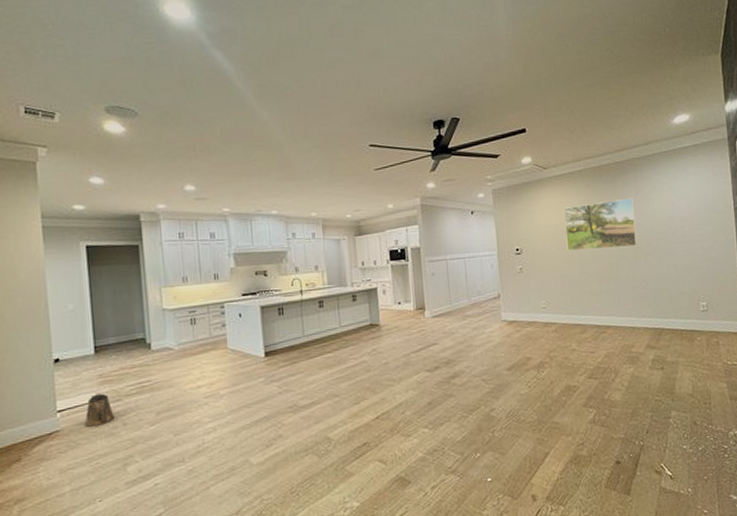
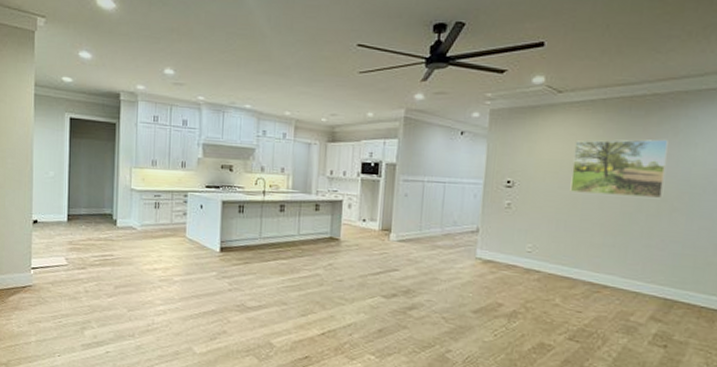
watering can: present [85,393,115,427] -> none [53,258,78,288]

